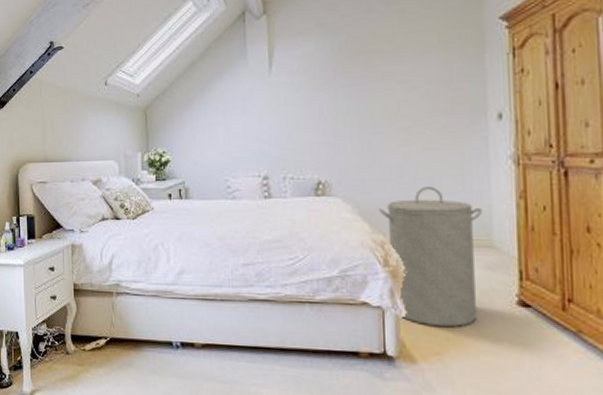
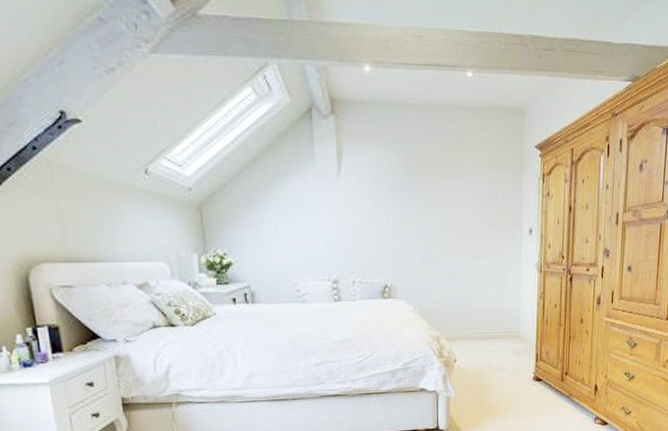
laundry hamper: present [379,186,483,328] -> none [436,289,515,403]

